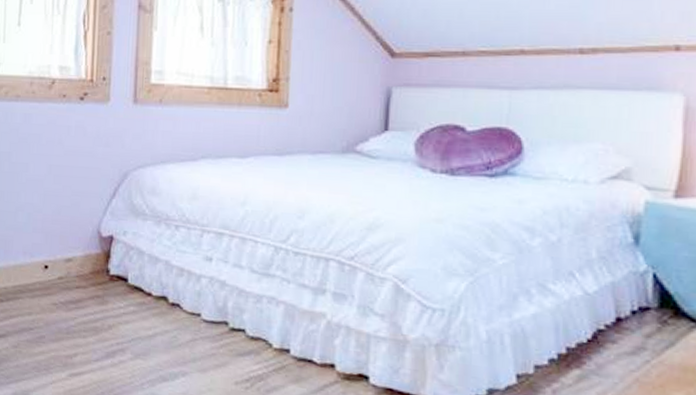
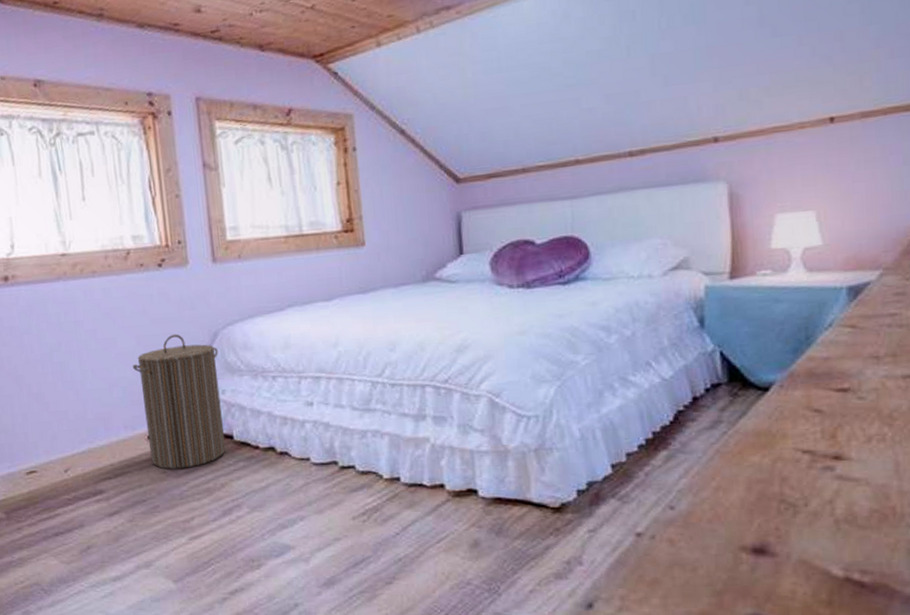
laundry hamper: none [40,168,126,304] -> present [132,333,226,469]

